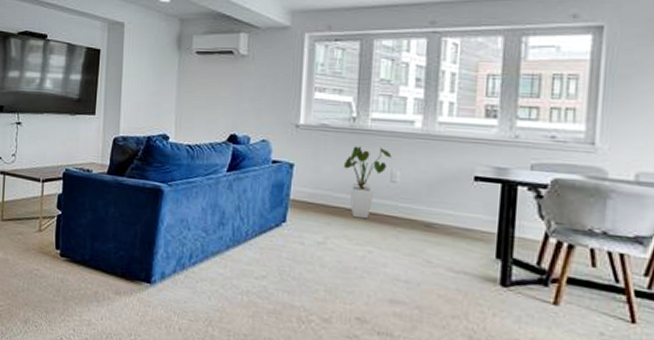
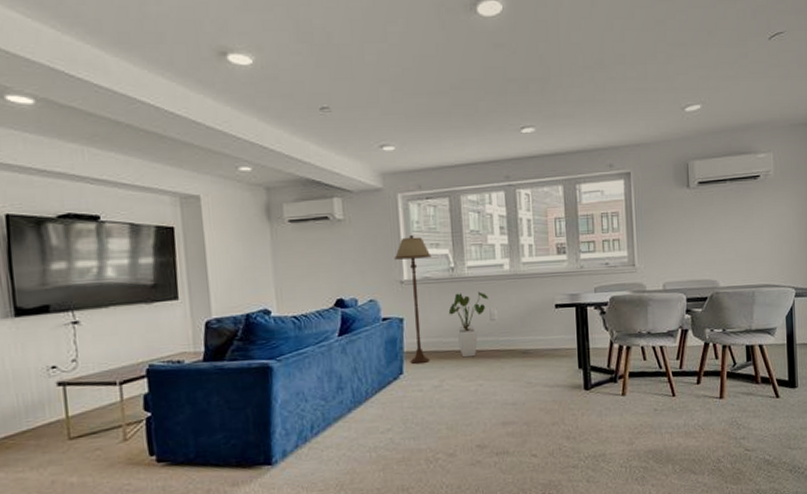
floor lamp: none [292,77,333,216] -> present [394,234,432,365]

